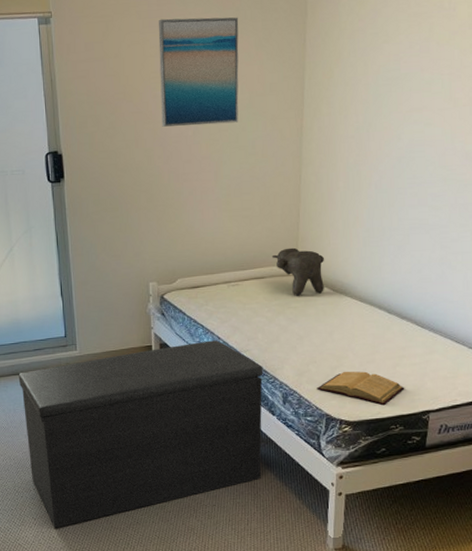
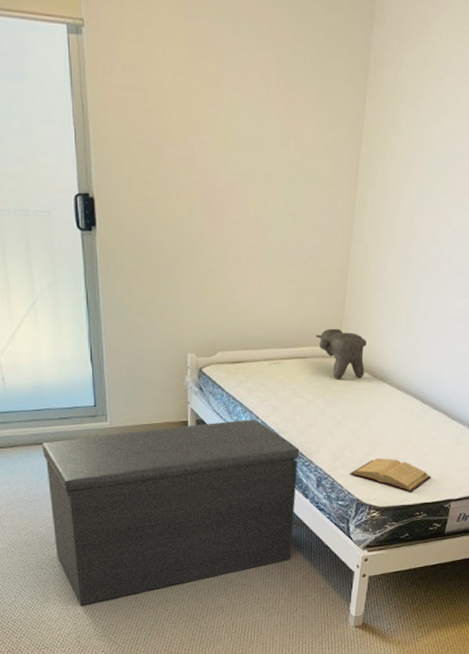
wall art: present [158,17,239,127] -> none [207,49,297,185]

